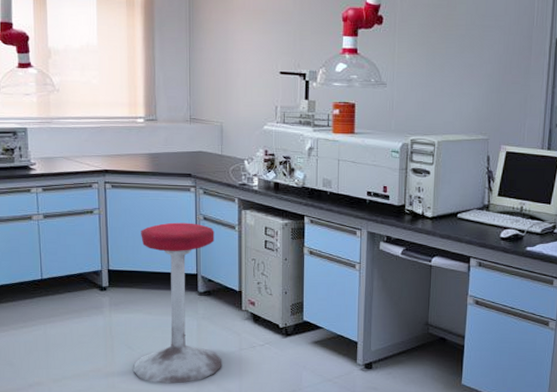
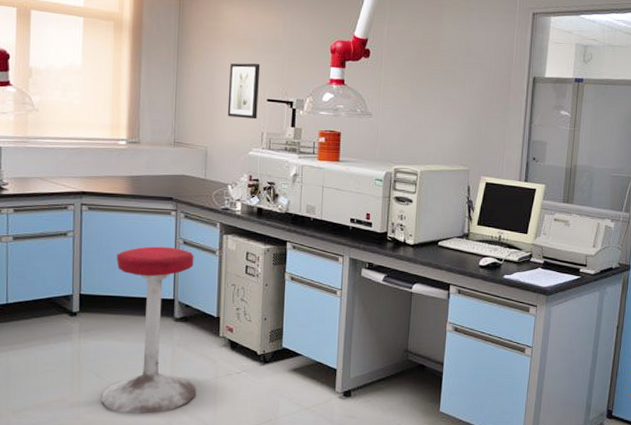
wall art: none [241,35,272,93] -> present [227,63,261,120]

